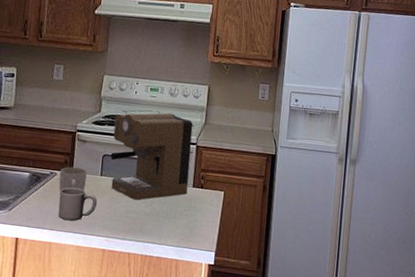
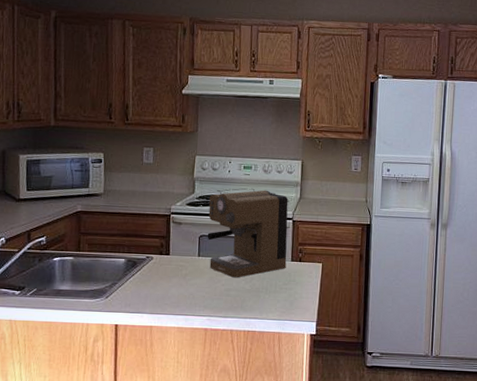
mug: present [58,187,98,221] -> none [157,270,197,304]
mug: present [59,167,87,195] -> none [155,250,184,279]

